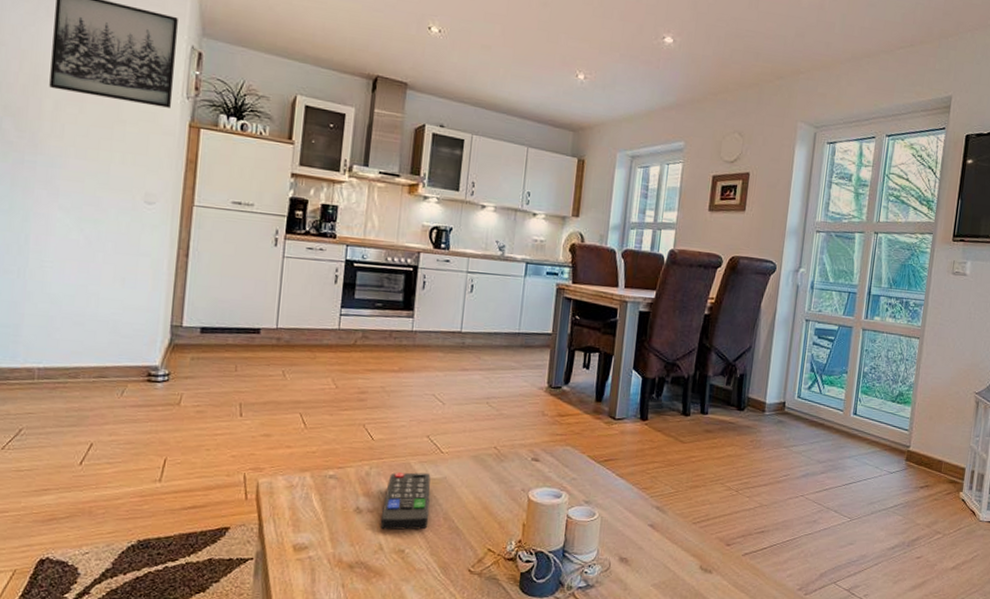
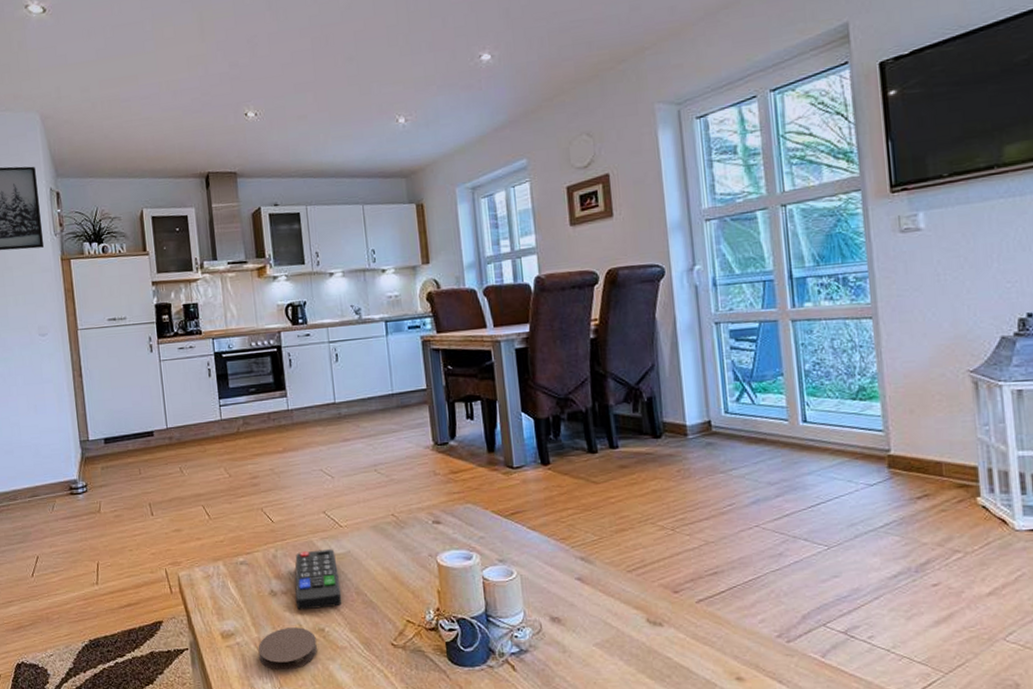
coaster: none [329,546,394,588] -> present [258,627,317,671]

